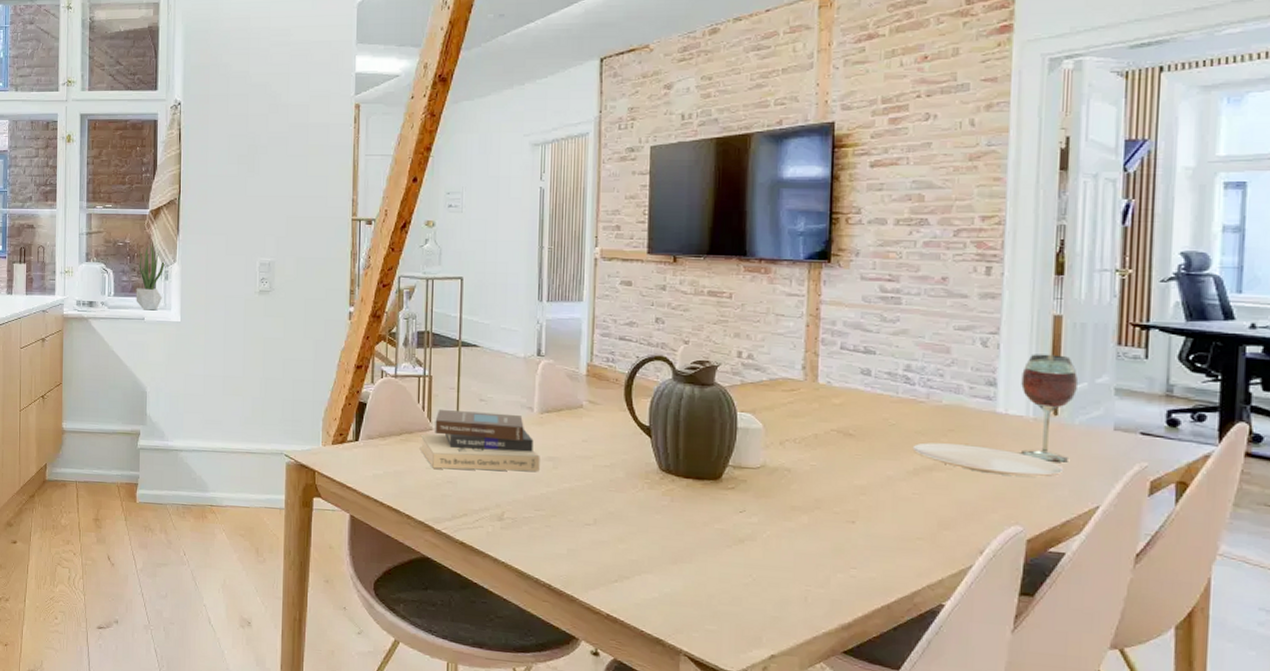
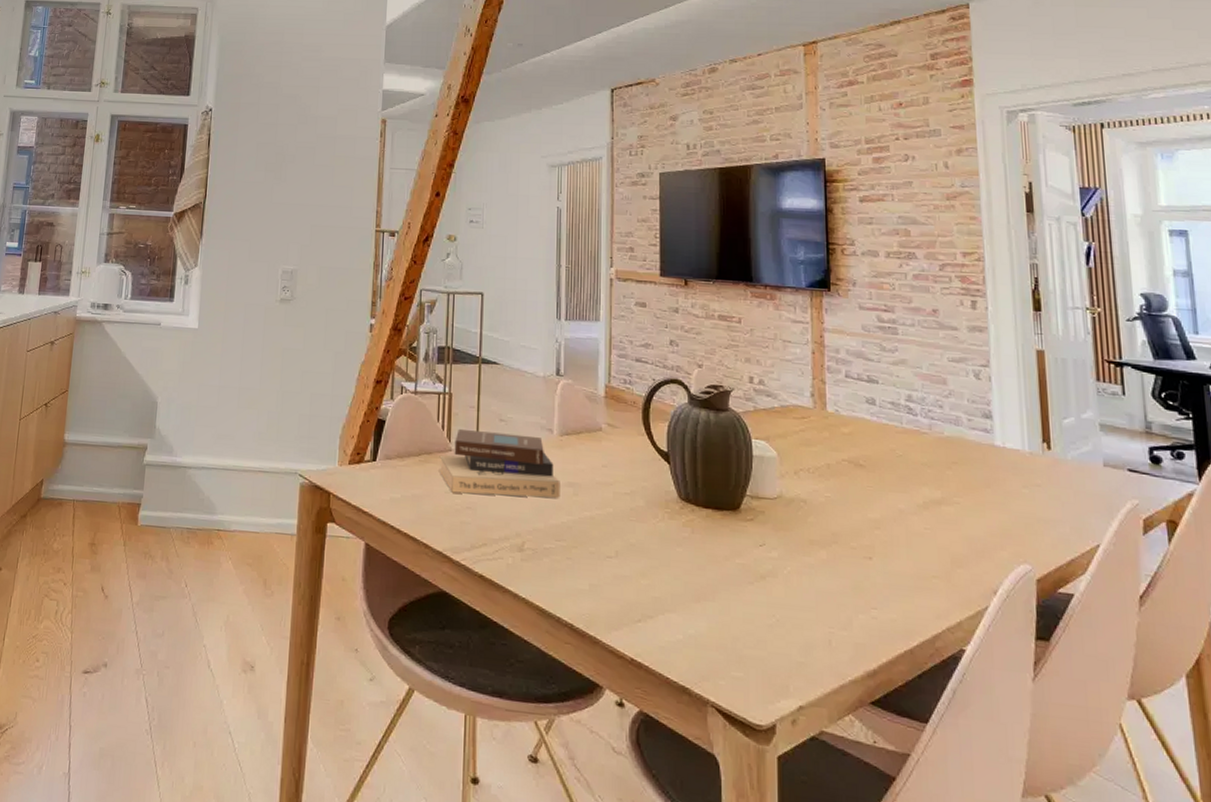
potted plant: present [136,244,165,311] -> none [153,247,186,316]
plate: present [912,442,1064,478] -> none [920,475,1063,514]
wineglass: present [1021,354,1079,462] -> none [1014,387,1066,498]

